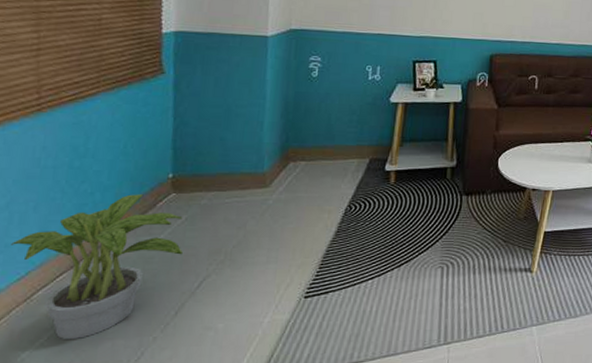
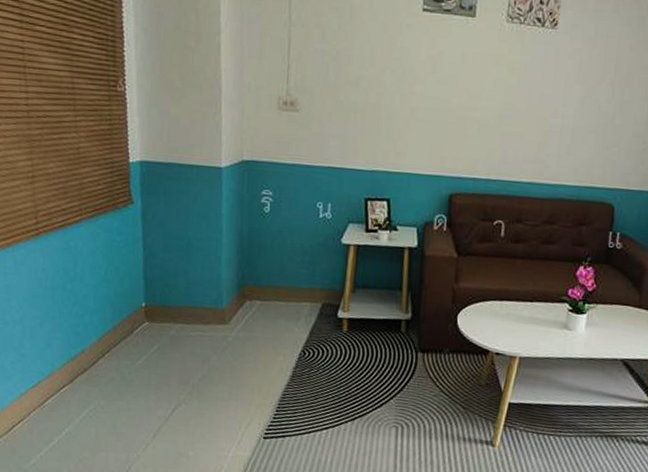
potted plant: present [11,194,183,340] -> none [26,319,157,446]

